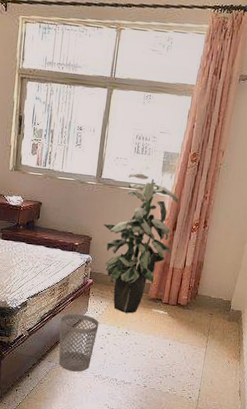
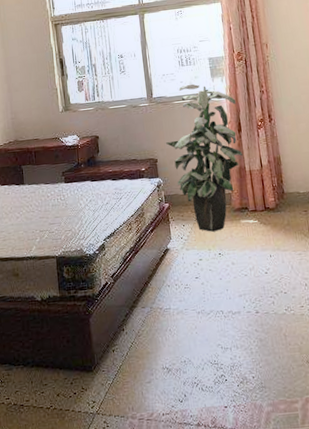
wastebasket: present [58,313,99,372] -> none [143,243,189,314]

